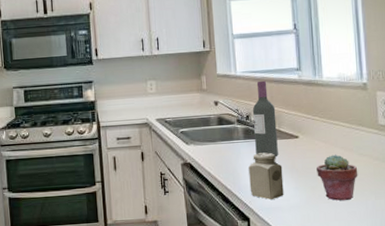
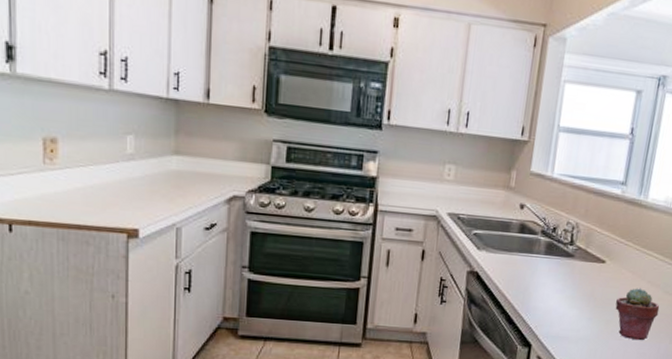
salt shaker: present [248,152,284,200] -> none [538,273,581,328]
wine bottle: present [252,80,278,156] -> none [554,188,588,280]

